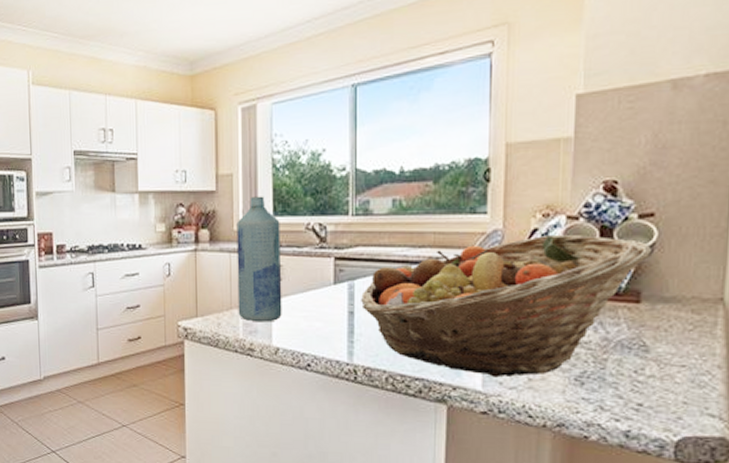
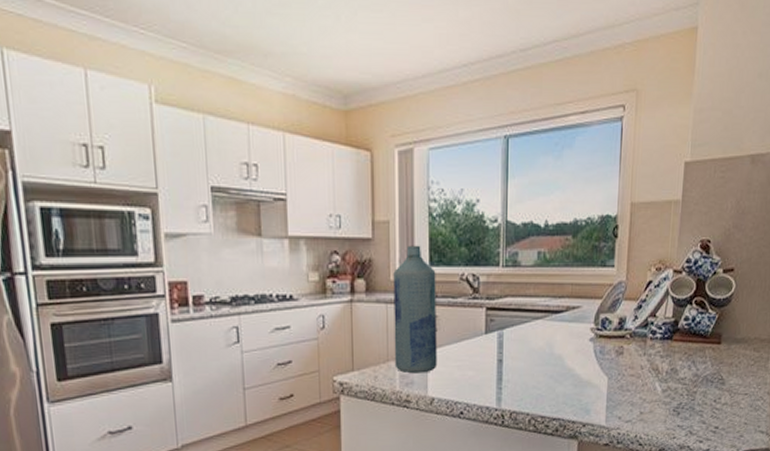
fruit basket: present [361,234,651,378] -> none [509,286,730,413]

